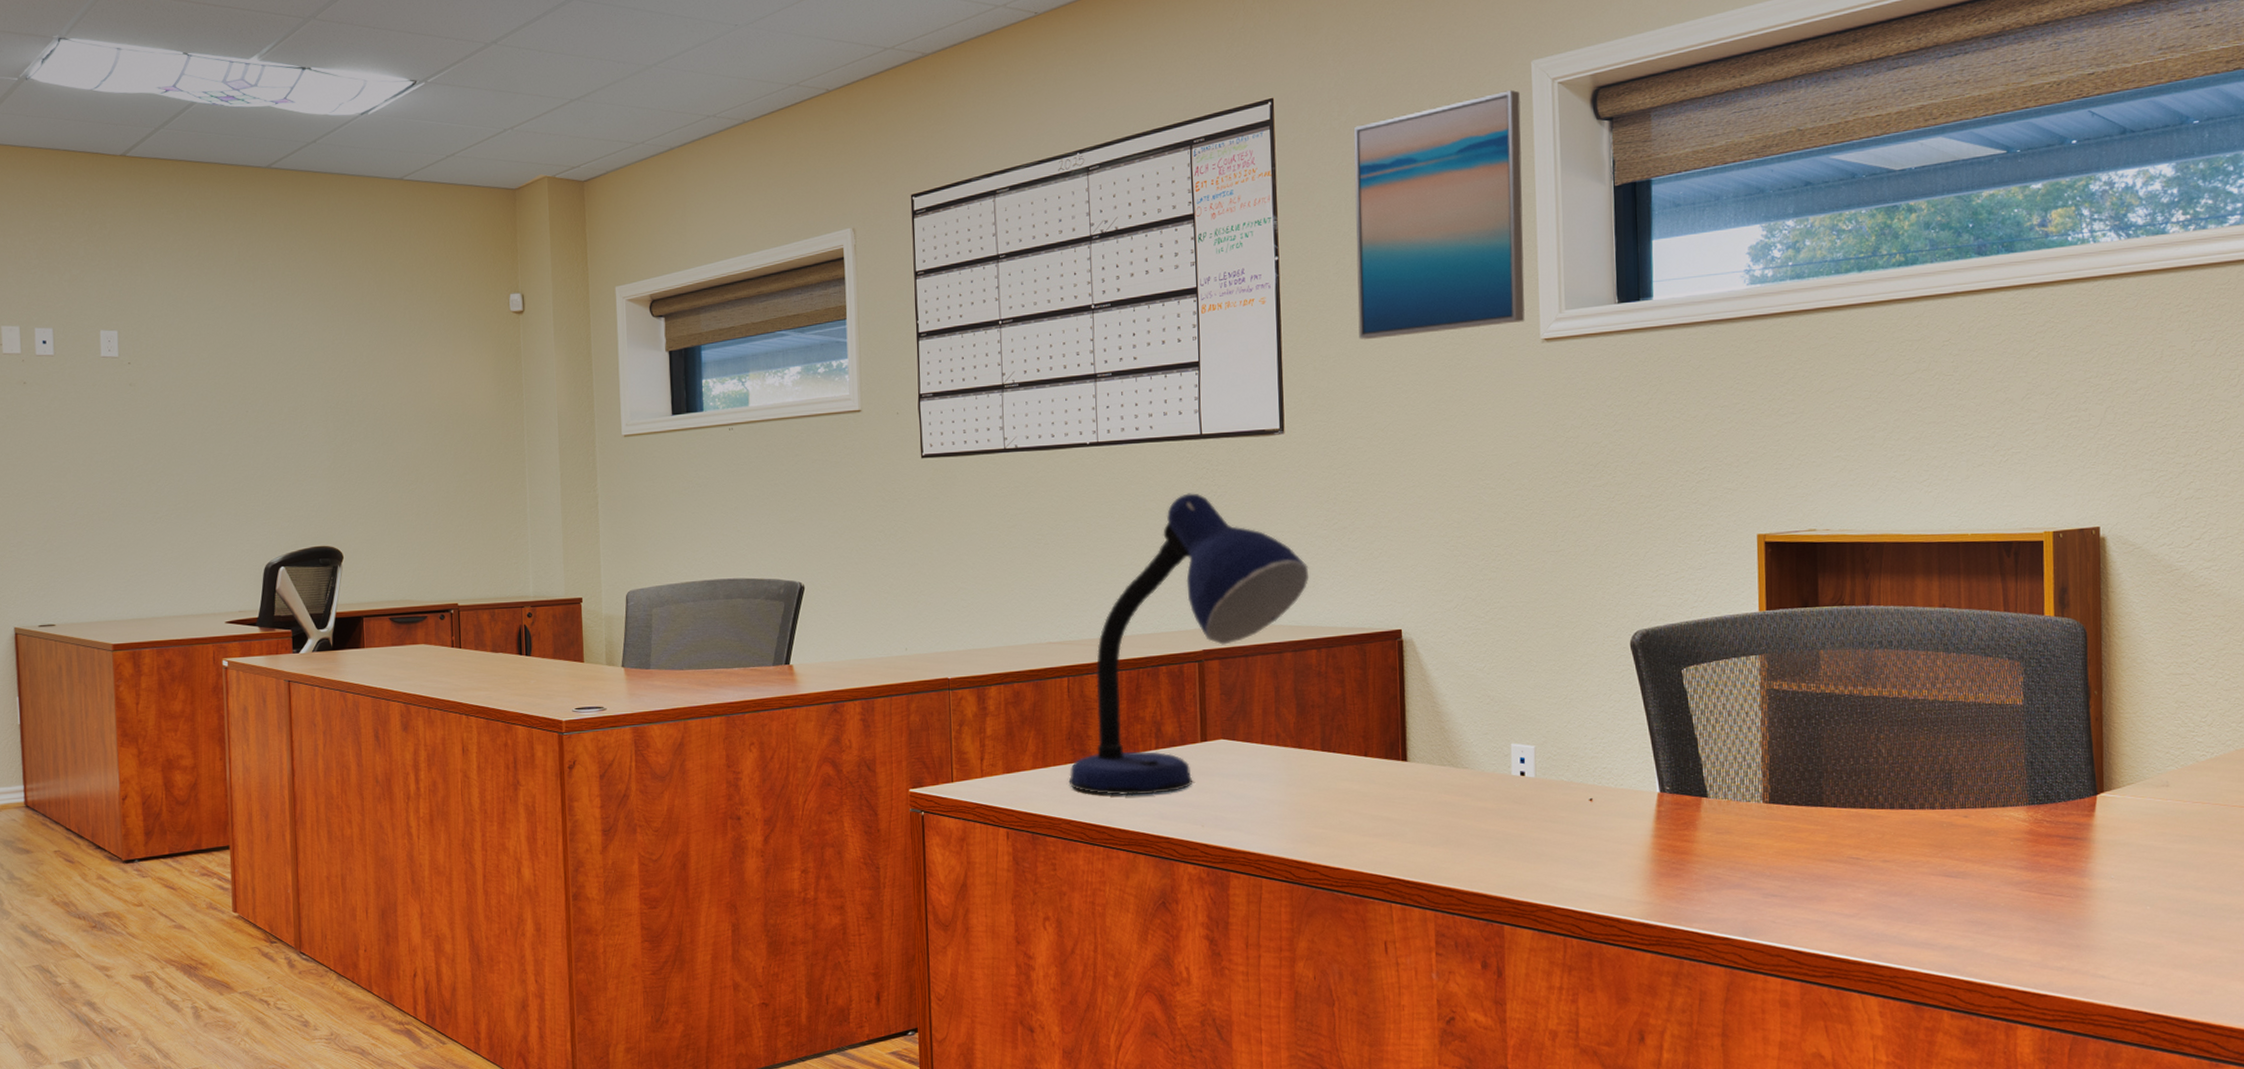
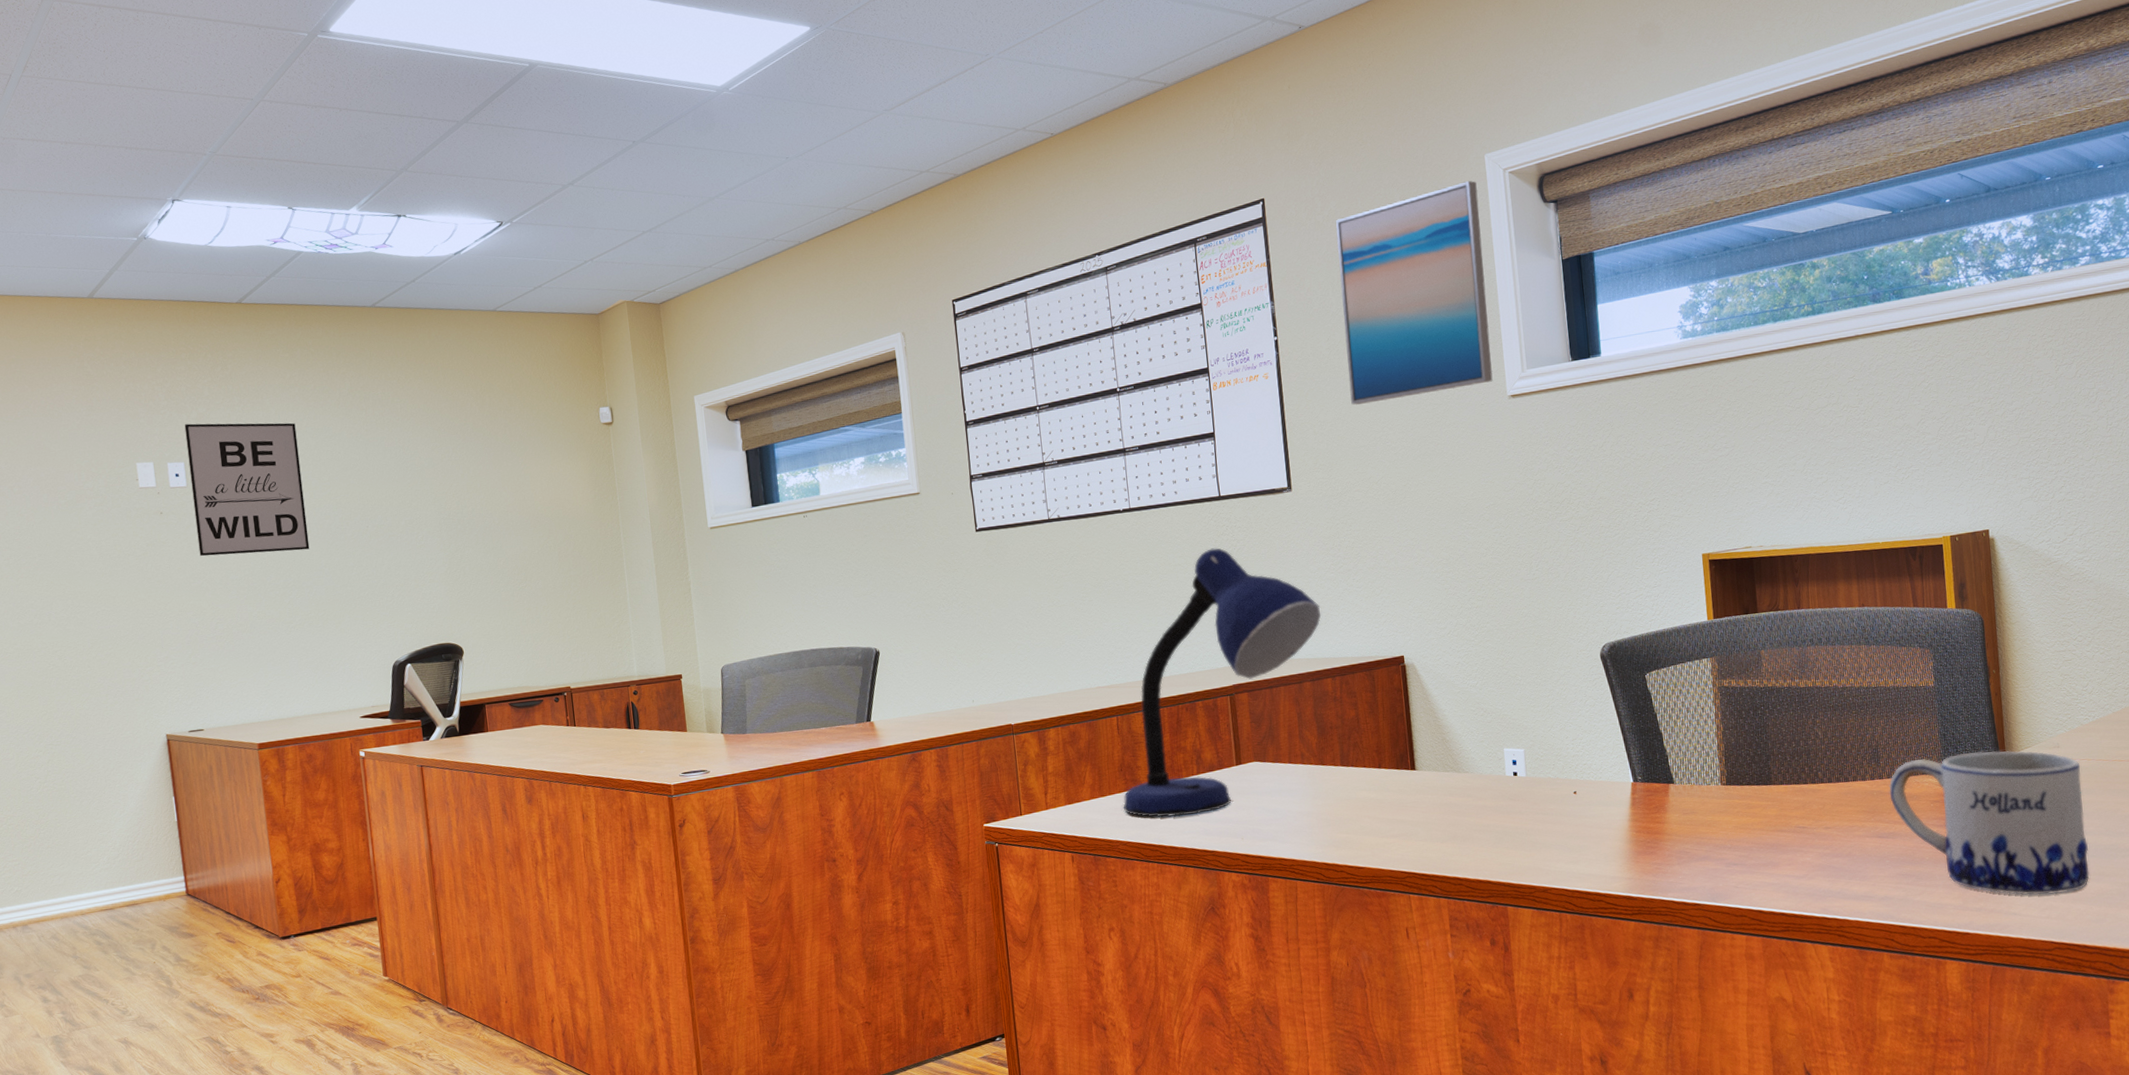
wall art: none [55,286,183,434] -> present [184,422,310,557]
mug: none [1961,784,2196,958] -> present [1889,750,2090,895]

